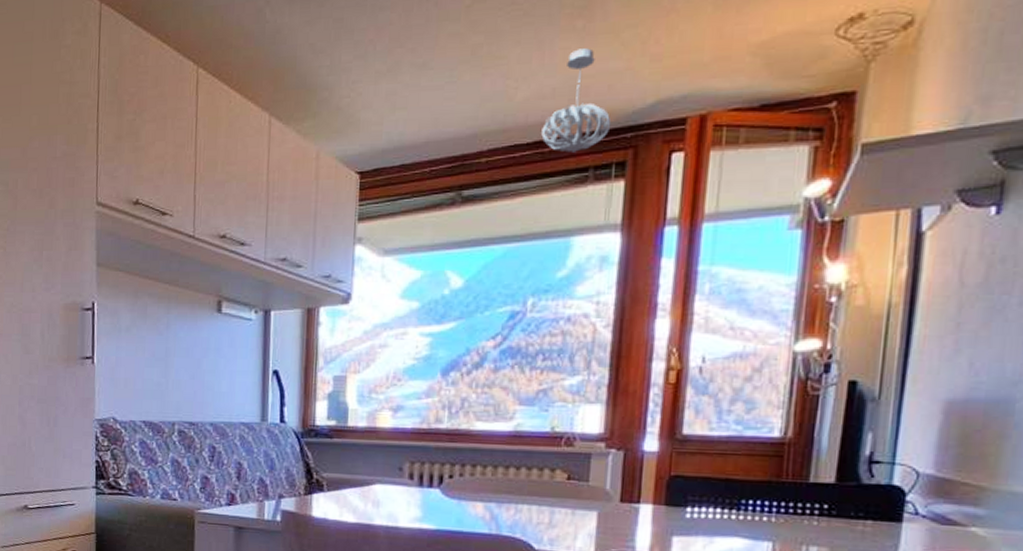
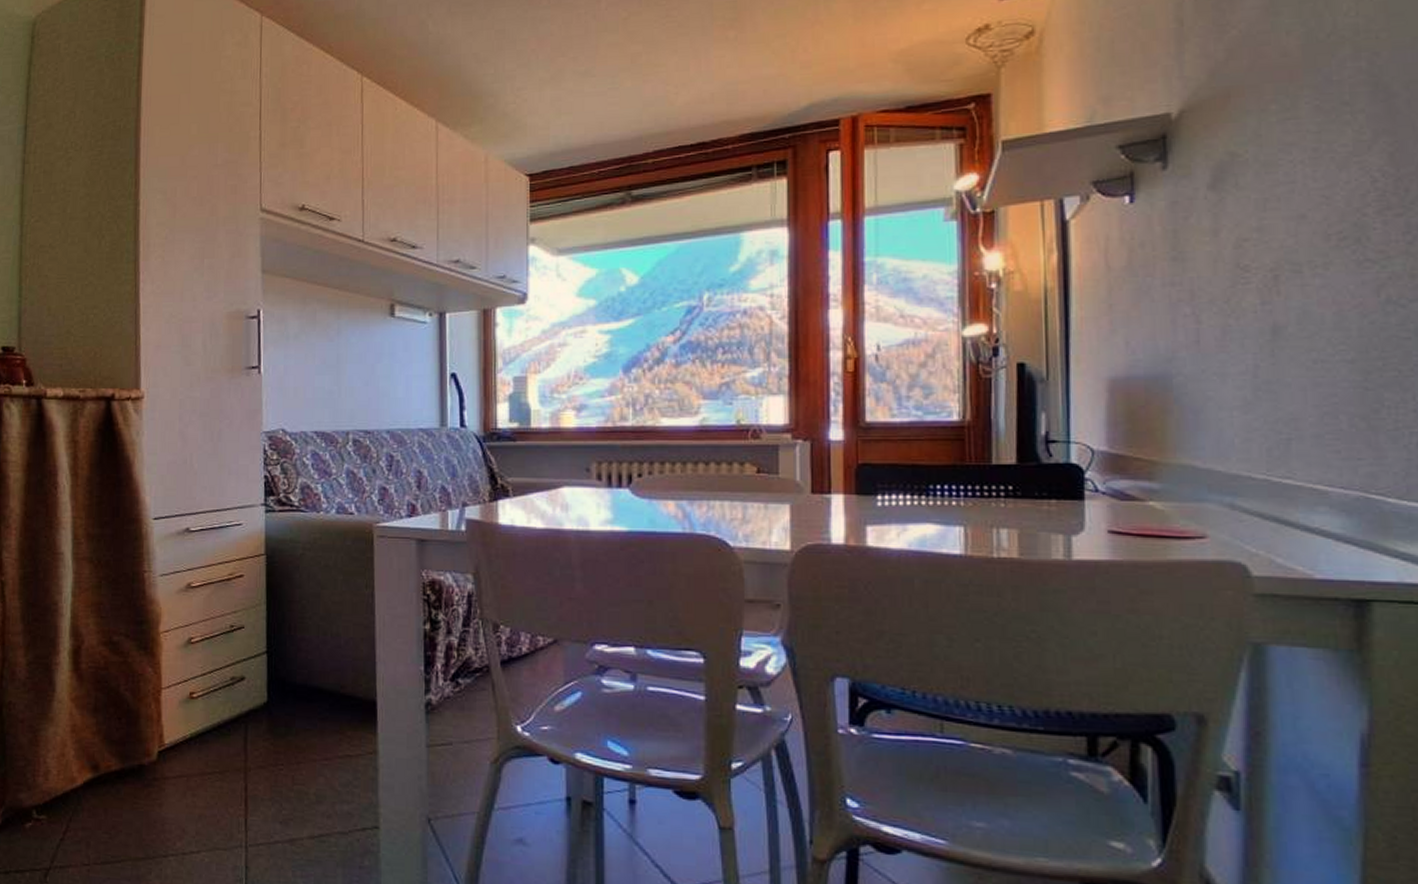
pendant light: present [541,48,612,153] -> none [704,56,769,153]

